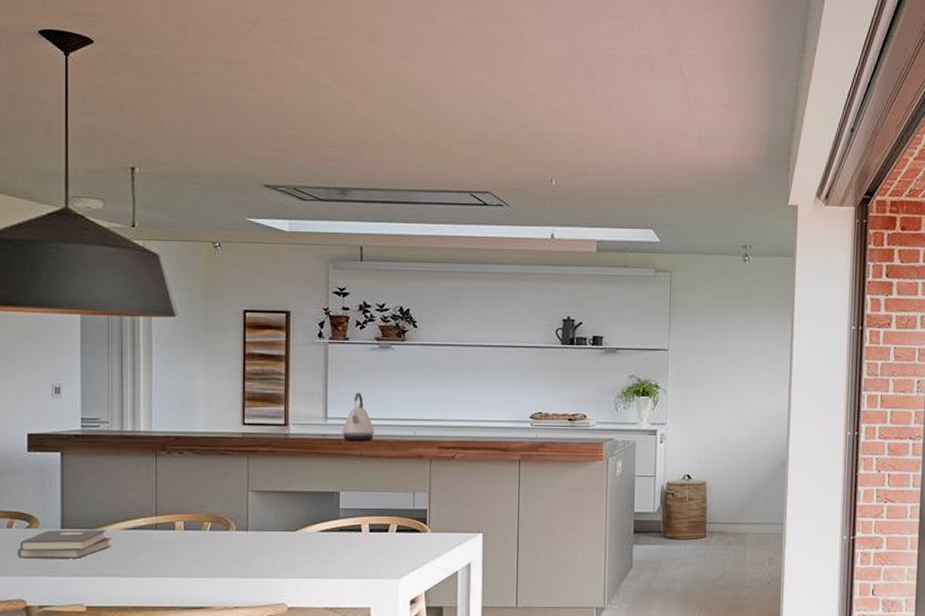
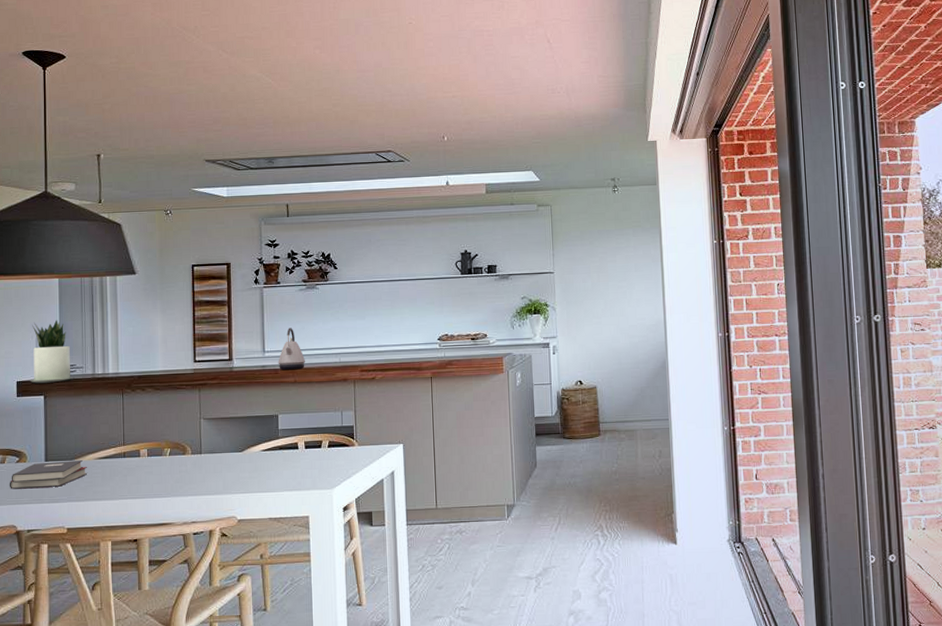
planter: none [43,364,98,438] -> present [30,320,75,384]

